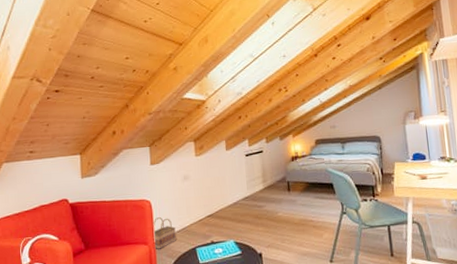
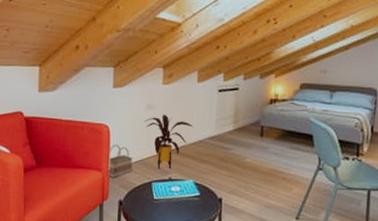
house plant: none [183,183,228,234] -> present [144,114,194,169]

